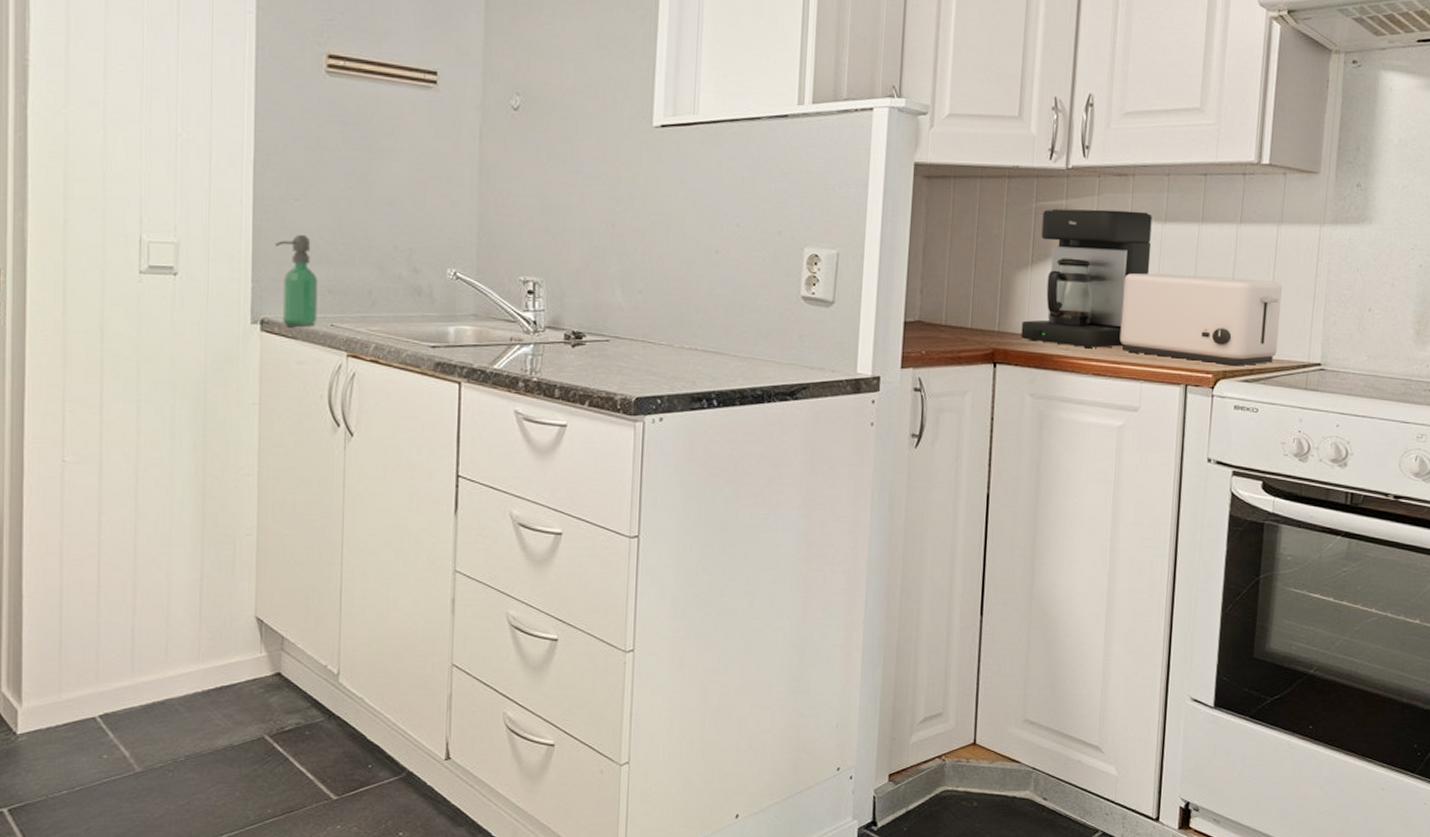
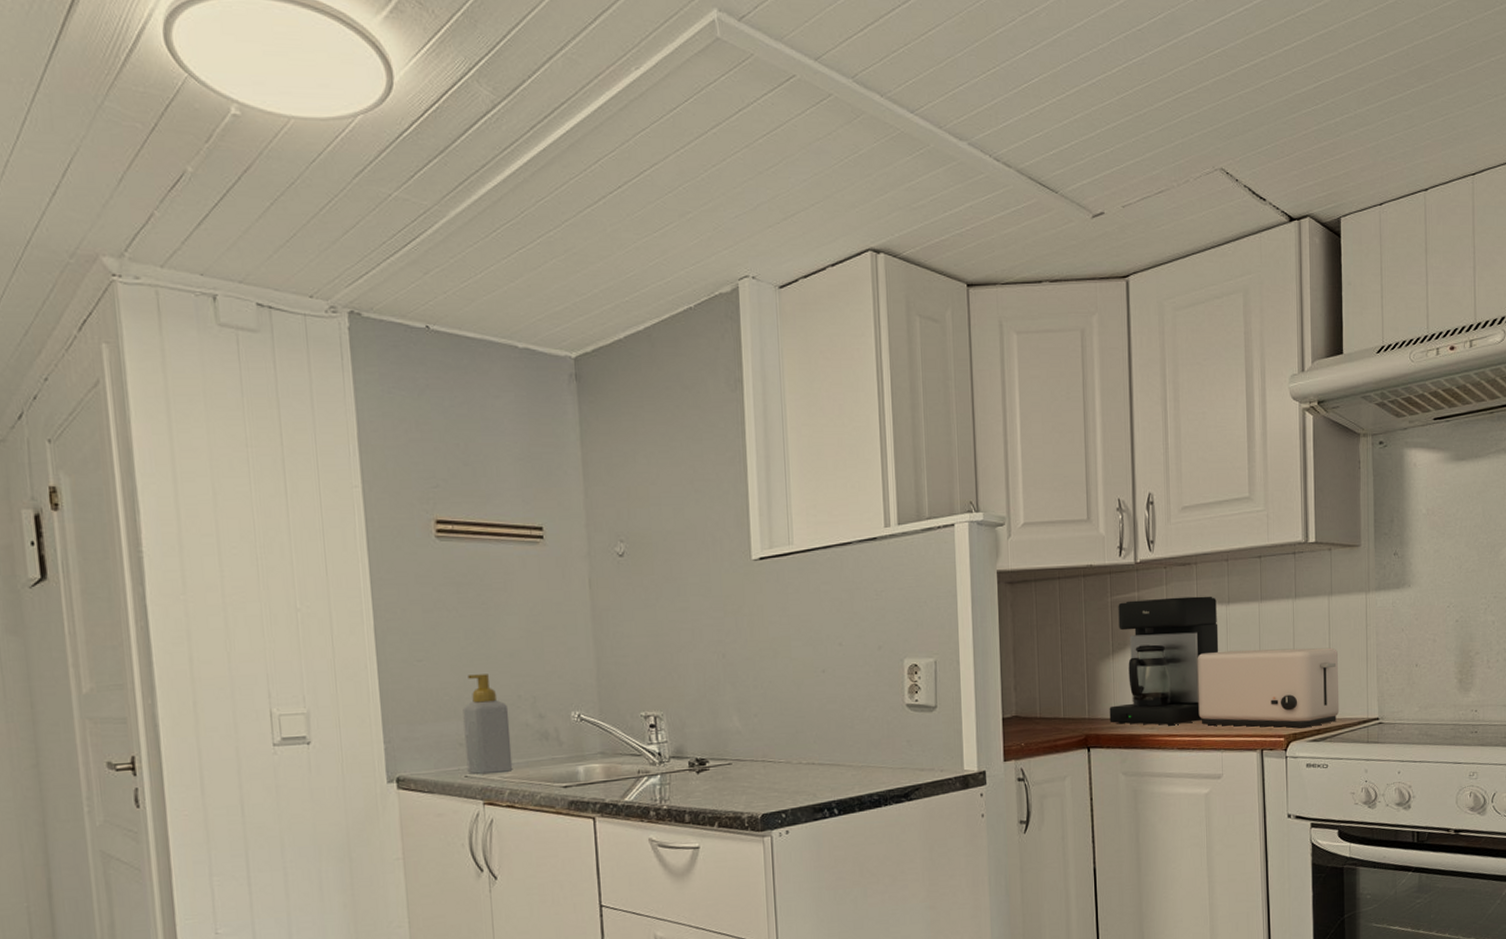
soap dispenser: present [275,234,318,328] -> none [403,693,451,783]
soap bottle: none [334,219,383,326] -> present [462,674,513,775]

